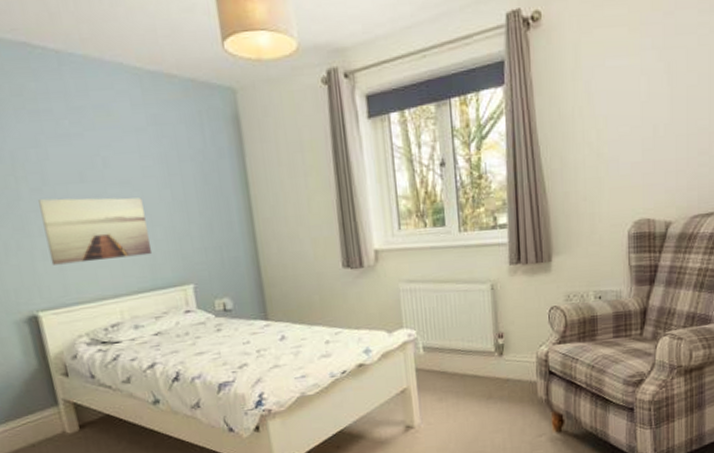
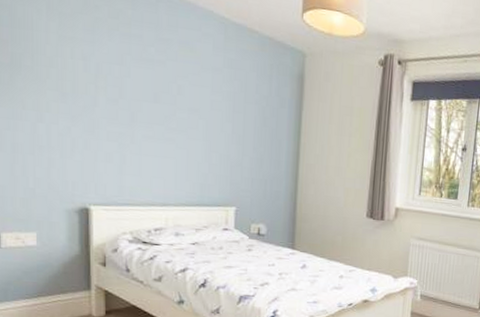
wall art: present [38,197,153,265] -> none [112,109,206,175]

